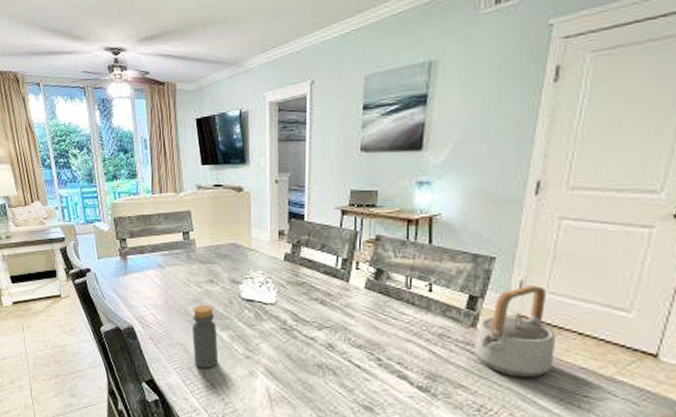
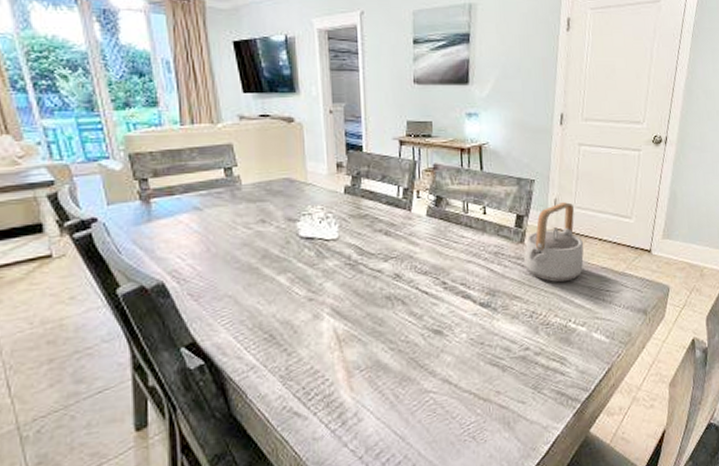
bottle: present [192,305,219,369] -> none [242,248,277,320]

